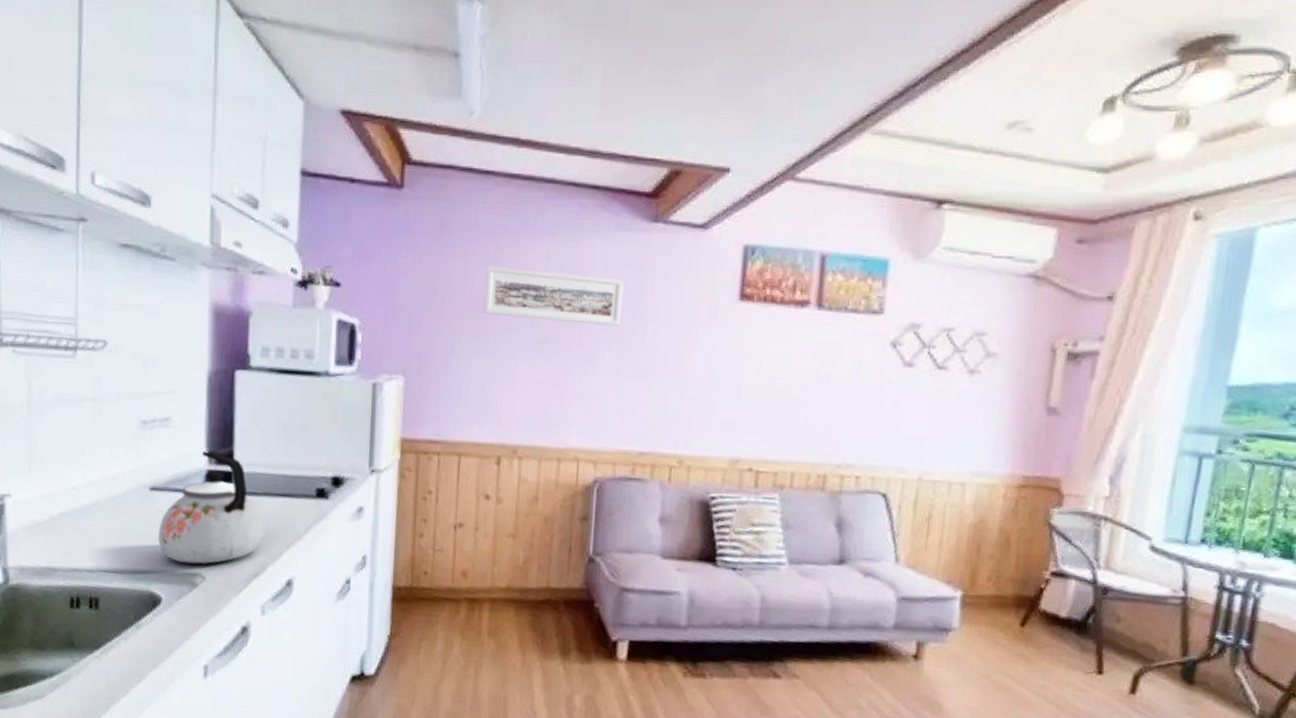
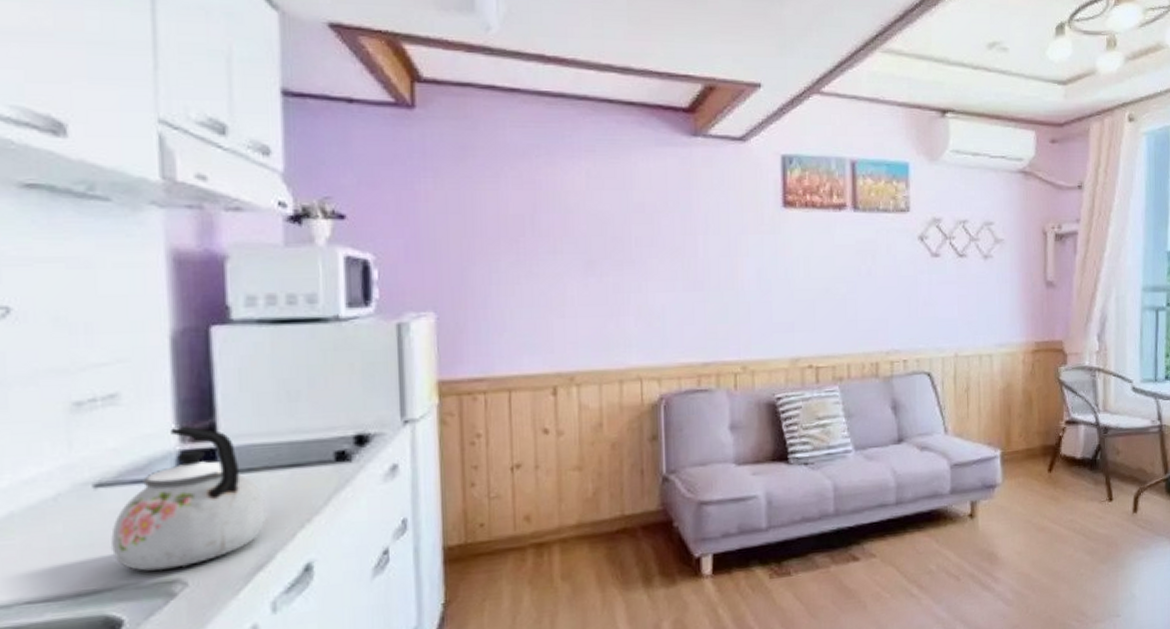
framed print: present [484,266,624,326] -> none [522,188,671,240]

